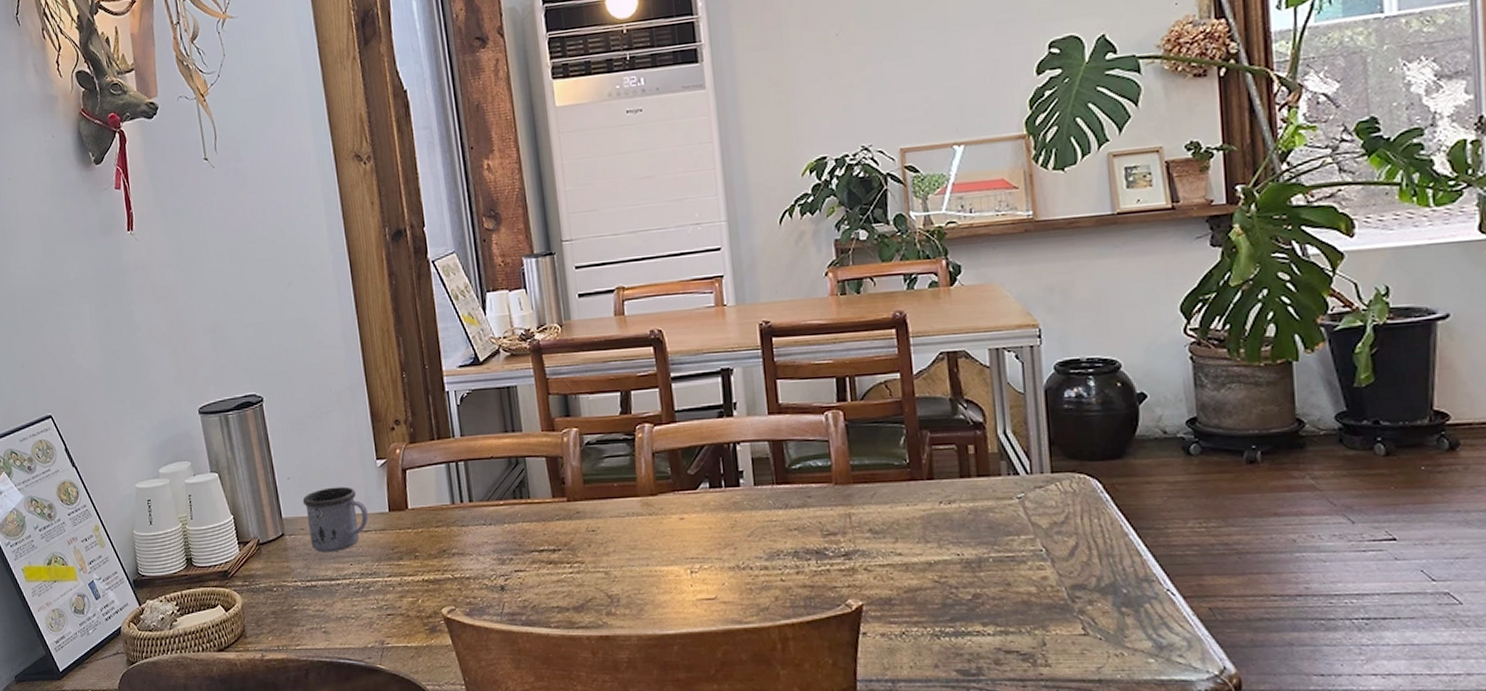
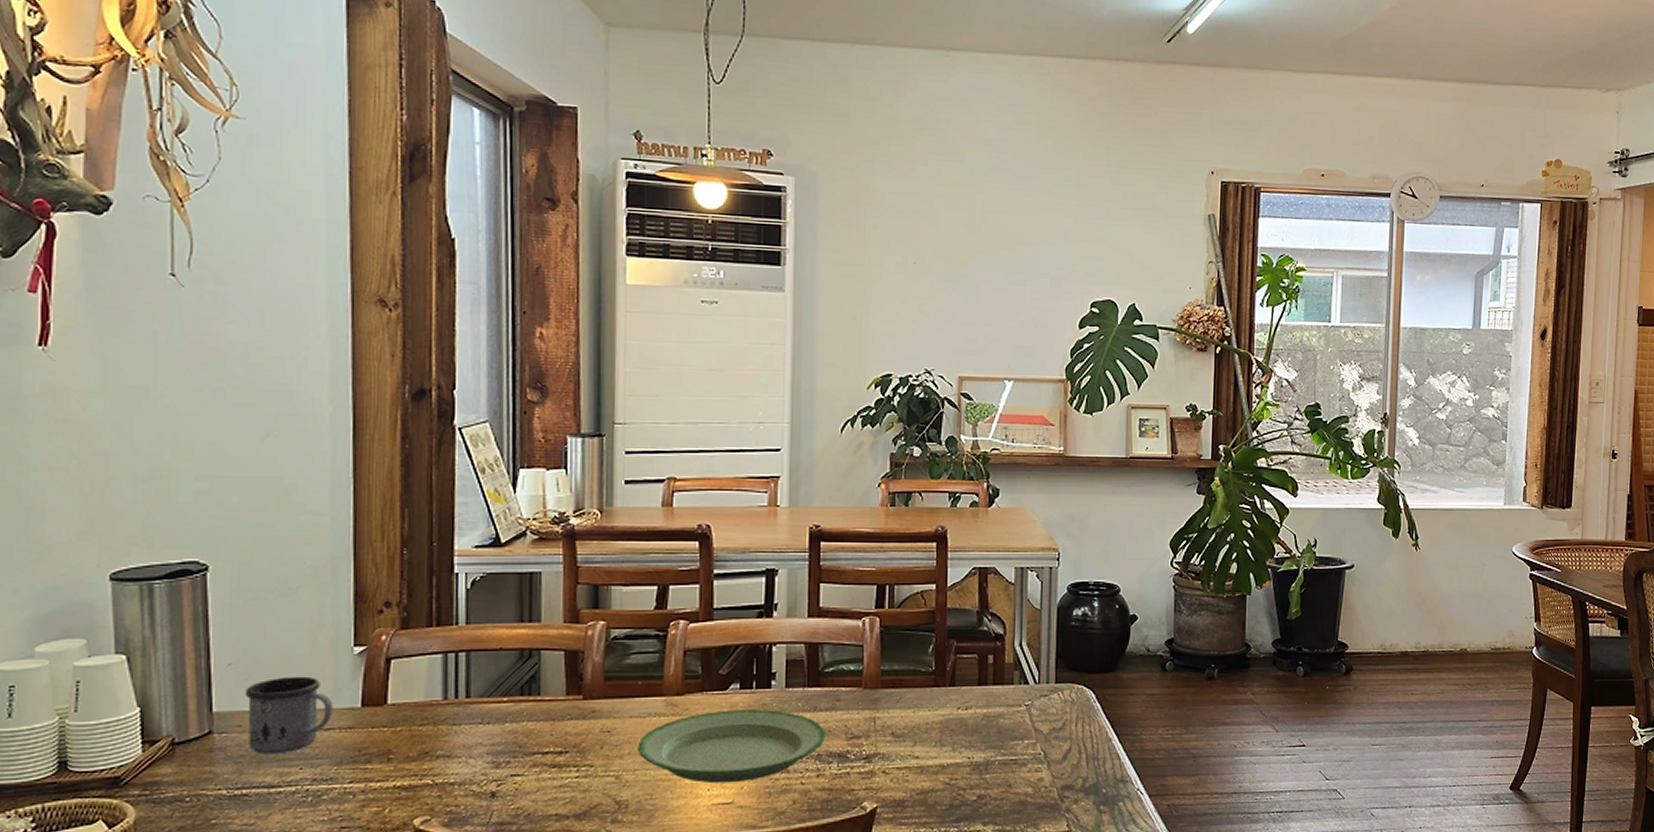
plate: none [620,507,801,580] -> present [637,709,826,784]

